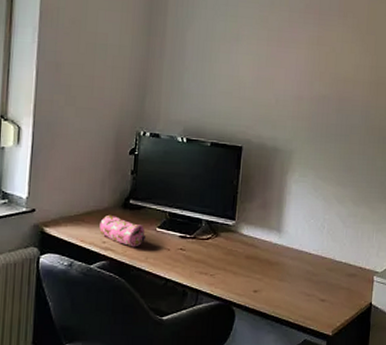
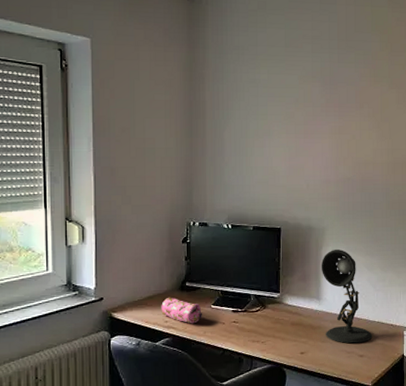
desk lamp: none [284,176,338,285] -> present [321,249,373,344]

